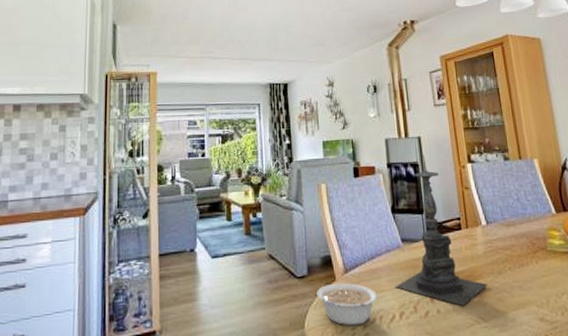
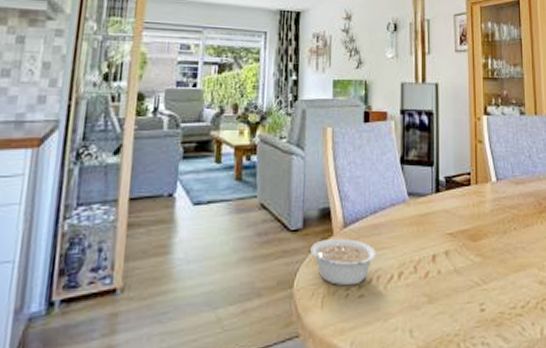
candle holder: present [395,155,488,306] -> none [397,103,492,266]

